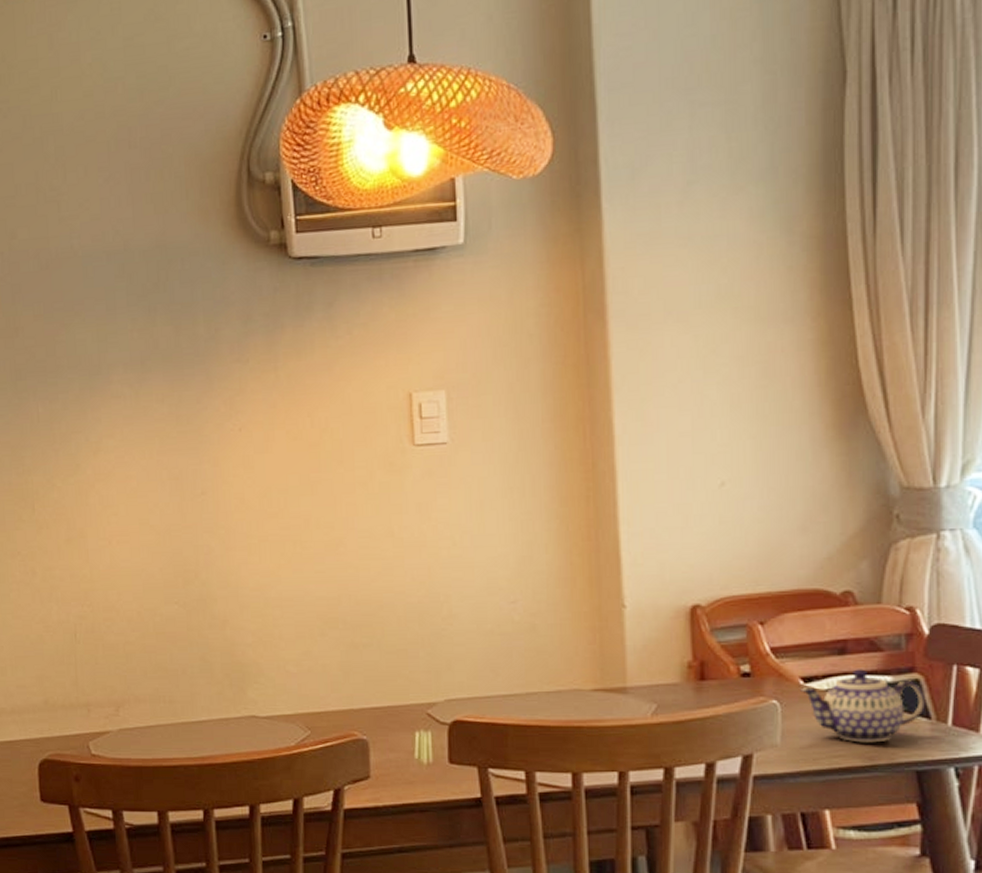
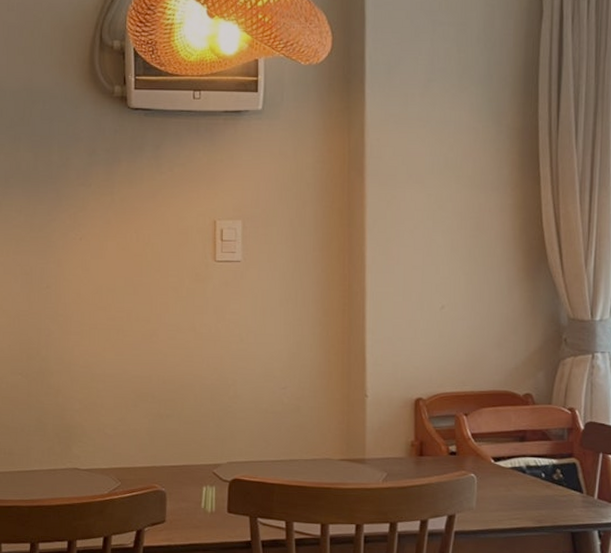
teapot: present [800,669,926,743] -> none [491,453,580,510]

